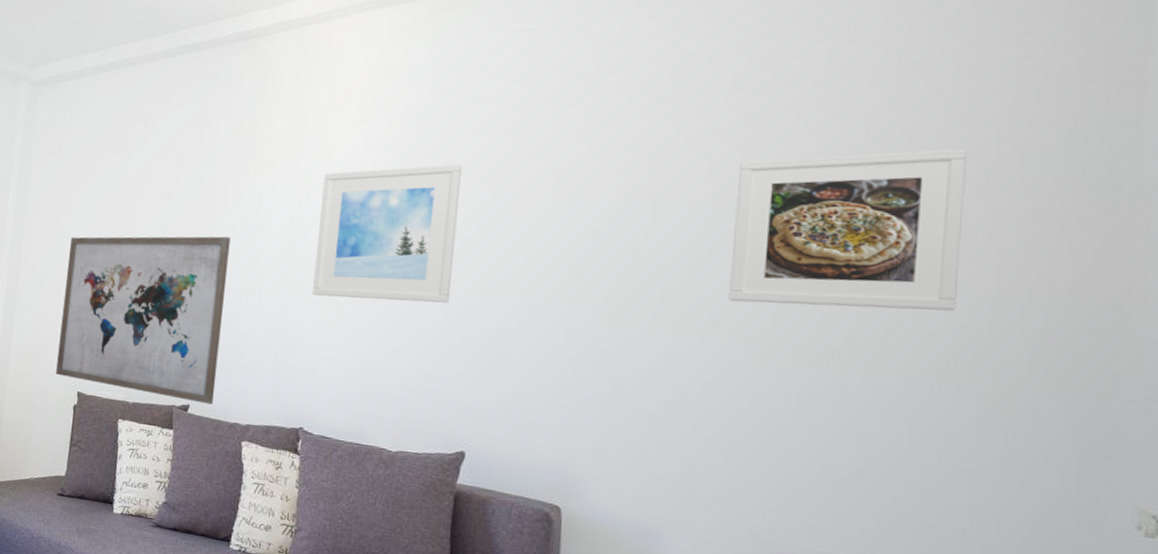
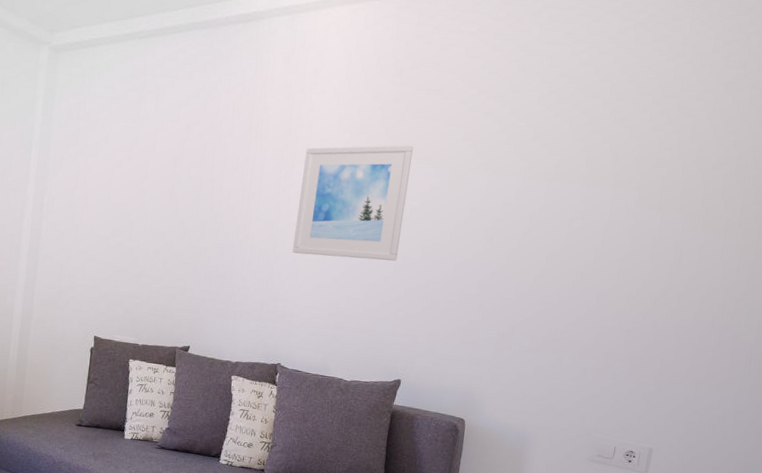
wall art: present [56,236,231,405] -> none [75,197,228,346]
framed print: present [729,148,967,312] -> none [590,150,751,271]

